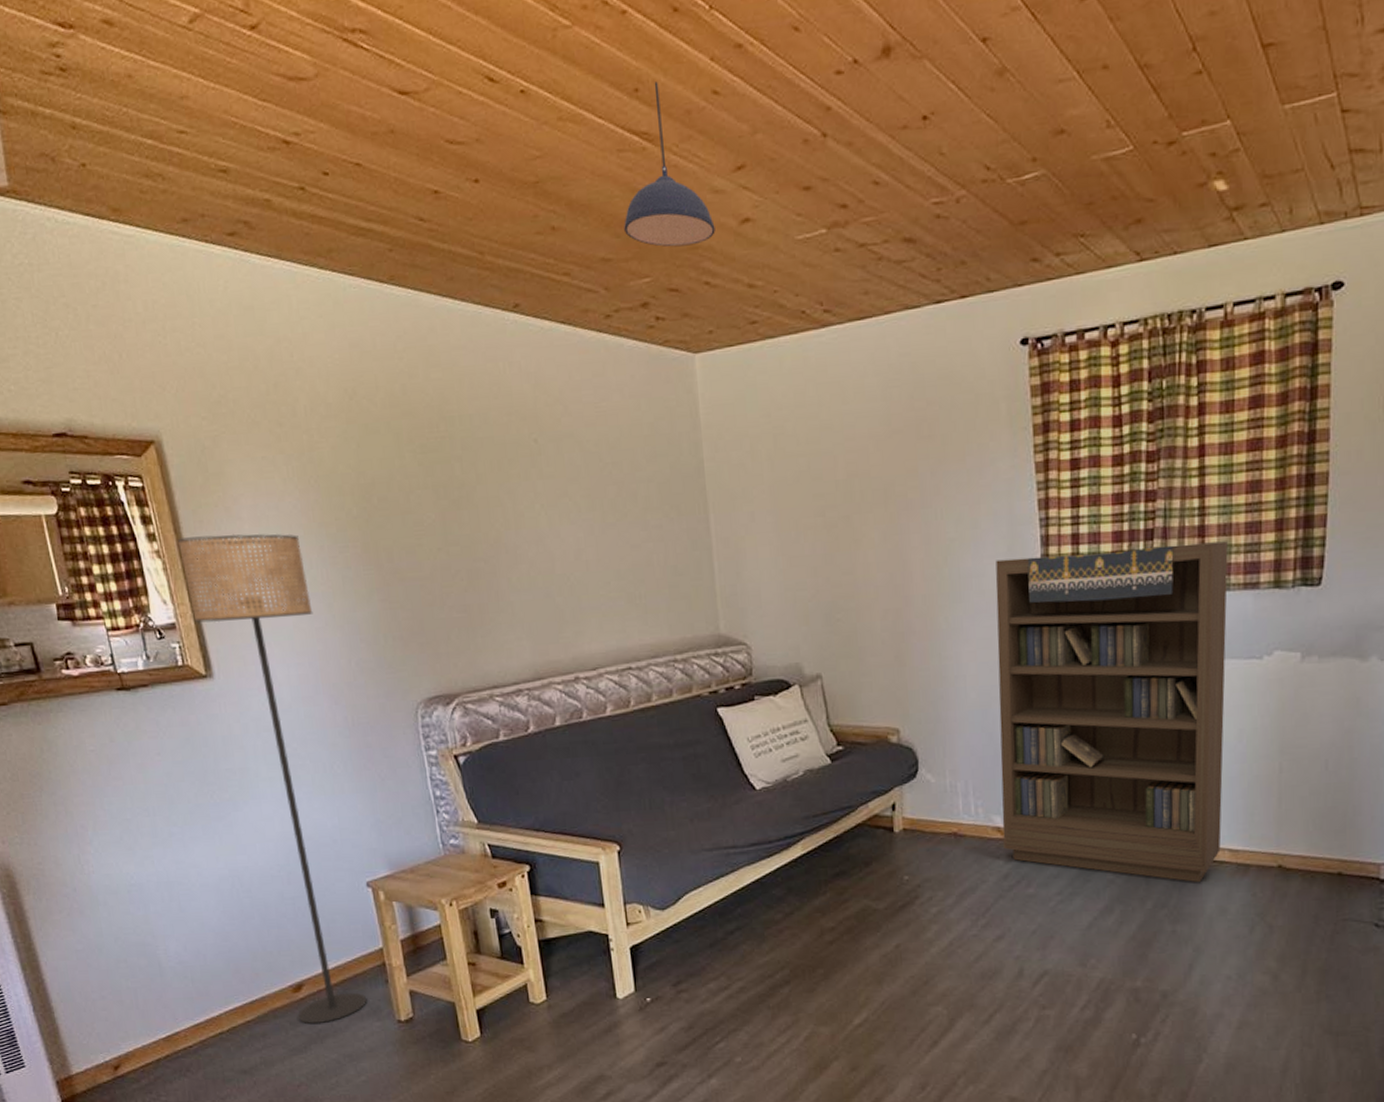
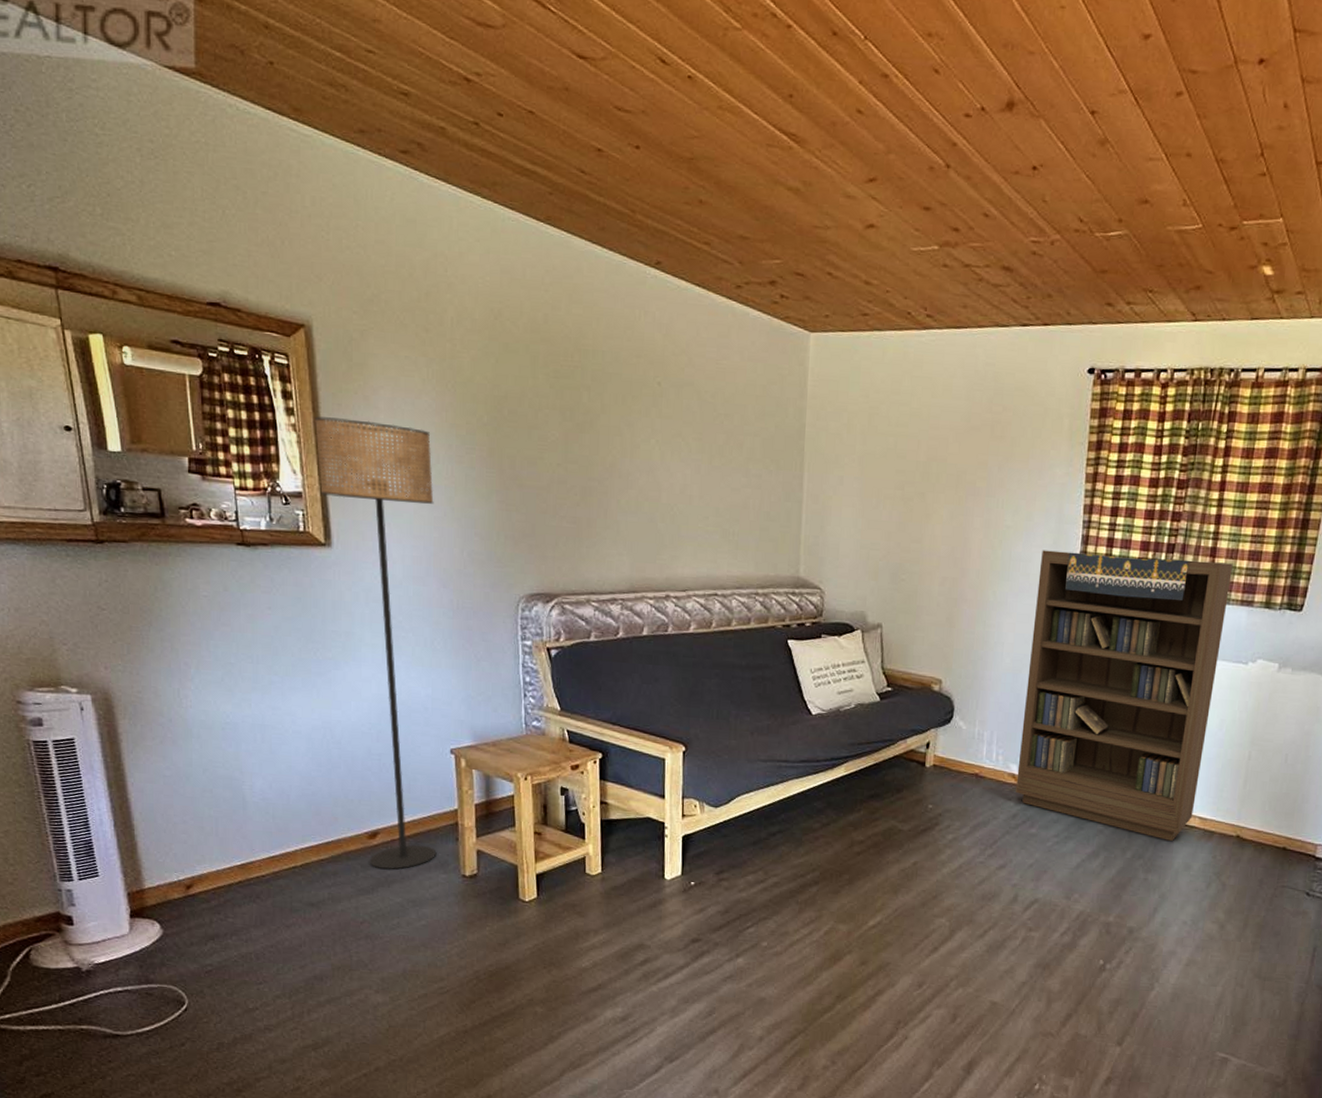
pendant light: present [624,81,715,247] -> none [763,92,843,239]

